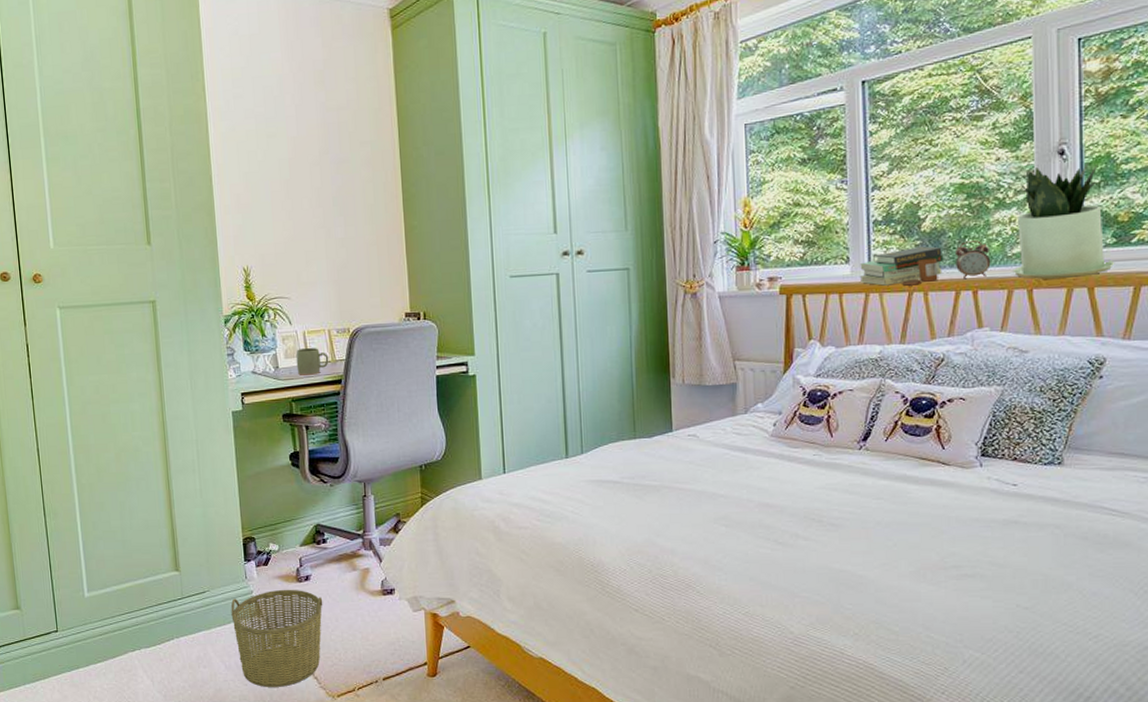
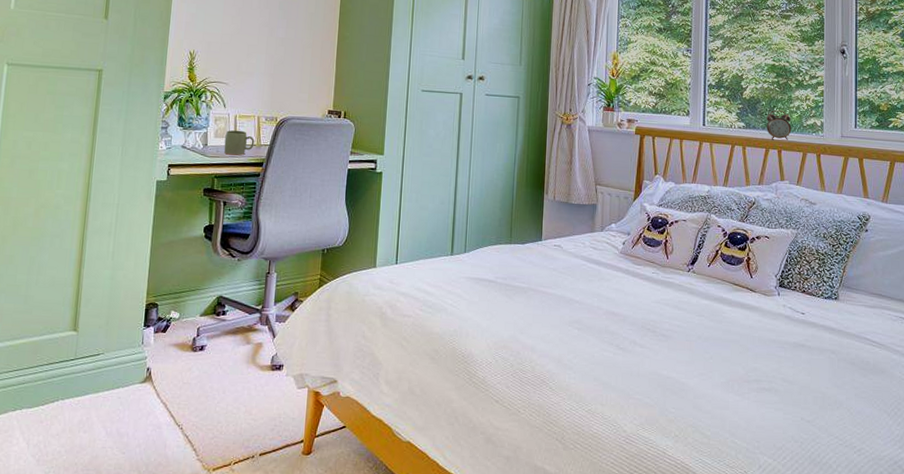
basket: present [230,589,323,687] -> none [121,357,214,457]
books: present [859,246,944,286] -> none [696,109,758,138]
candle: present [902,257,938,286] -> none [727,119,754,140]
planter: present [1012,161,1115,280] -> none [807,61,878,149]

